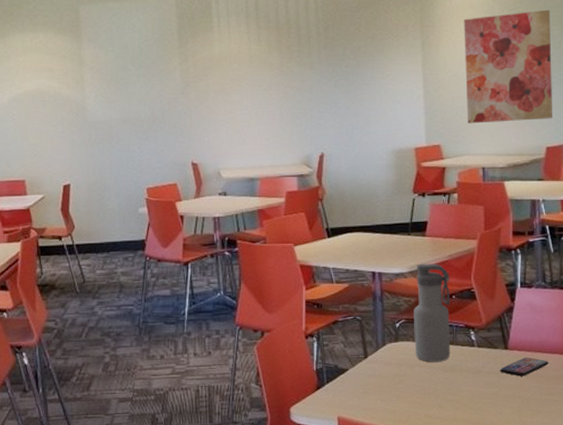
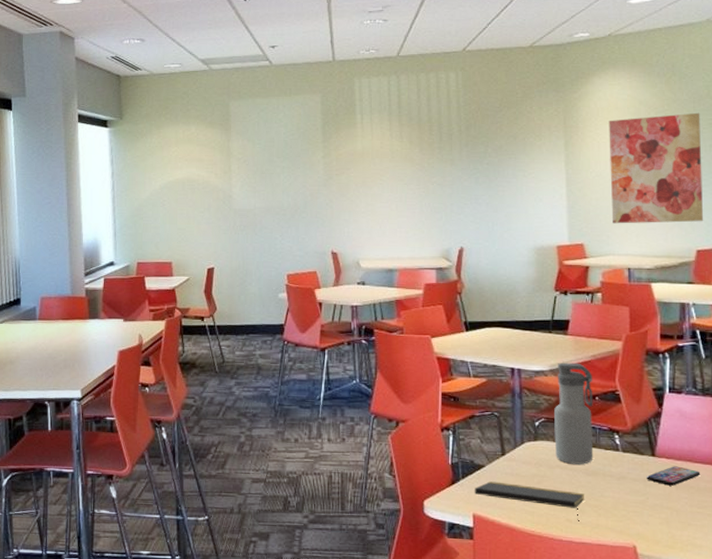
notepad: none [339,384,442,416] -> present [475,481,584,521]

